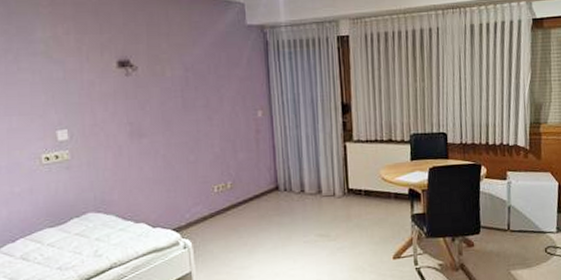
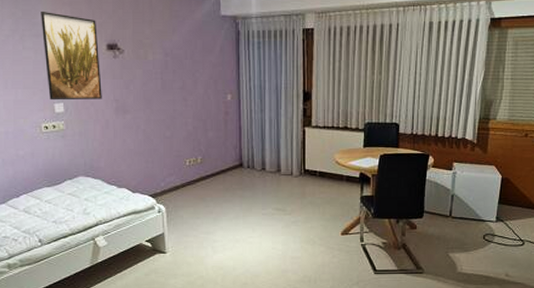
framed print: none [38,26,113,127] -> present [41,11,102,101]

